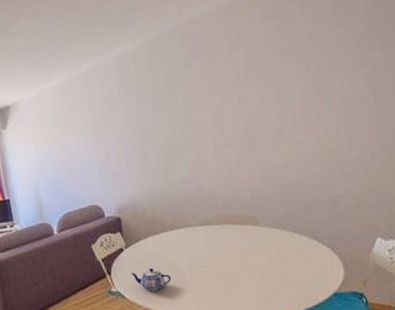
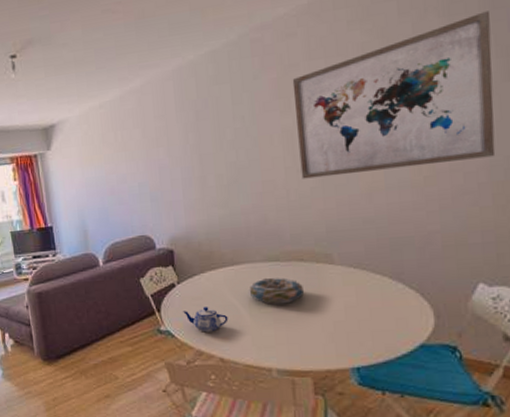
decorative bowl: none [188,239,236,263] -> present [249,277,305,304]
wall art: none [217,12,383,152] -> present [292,11,496,179]

